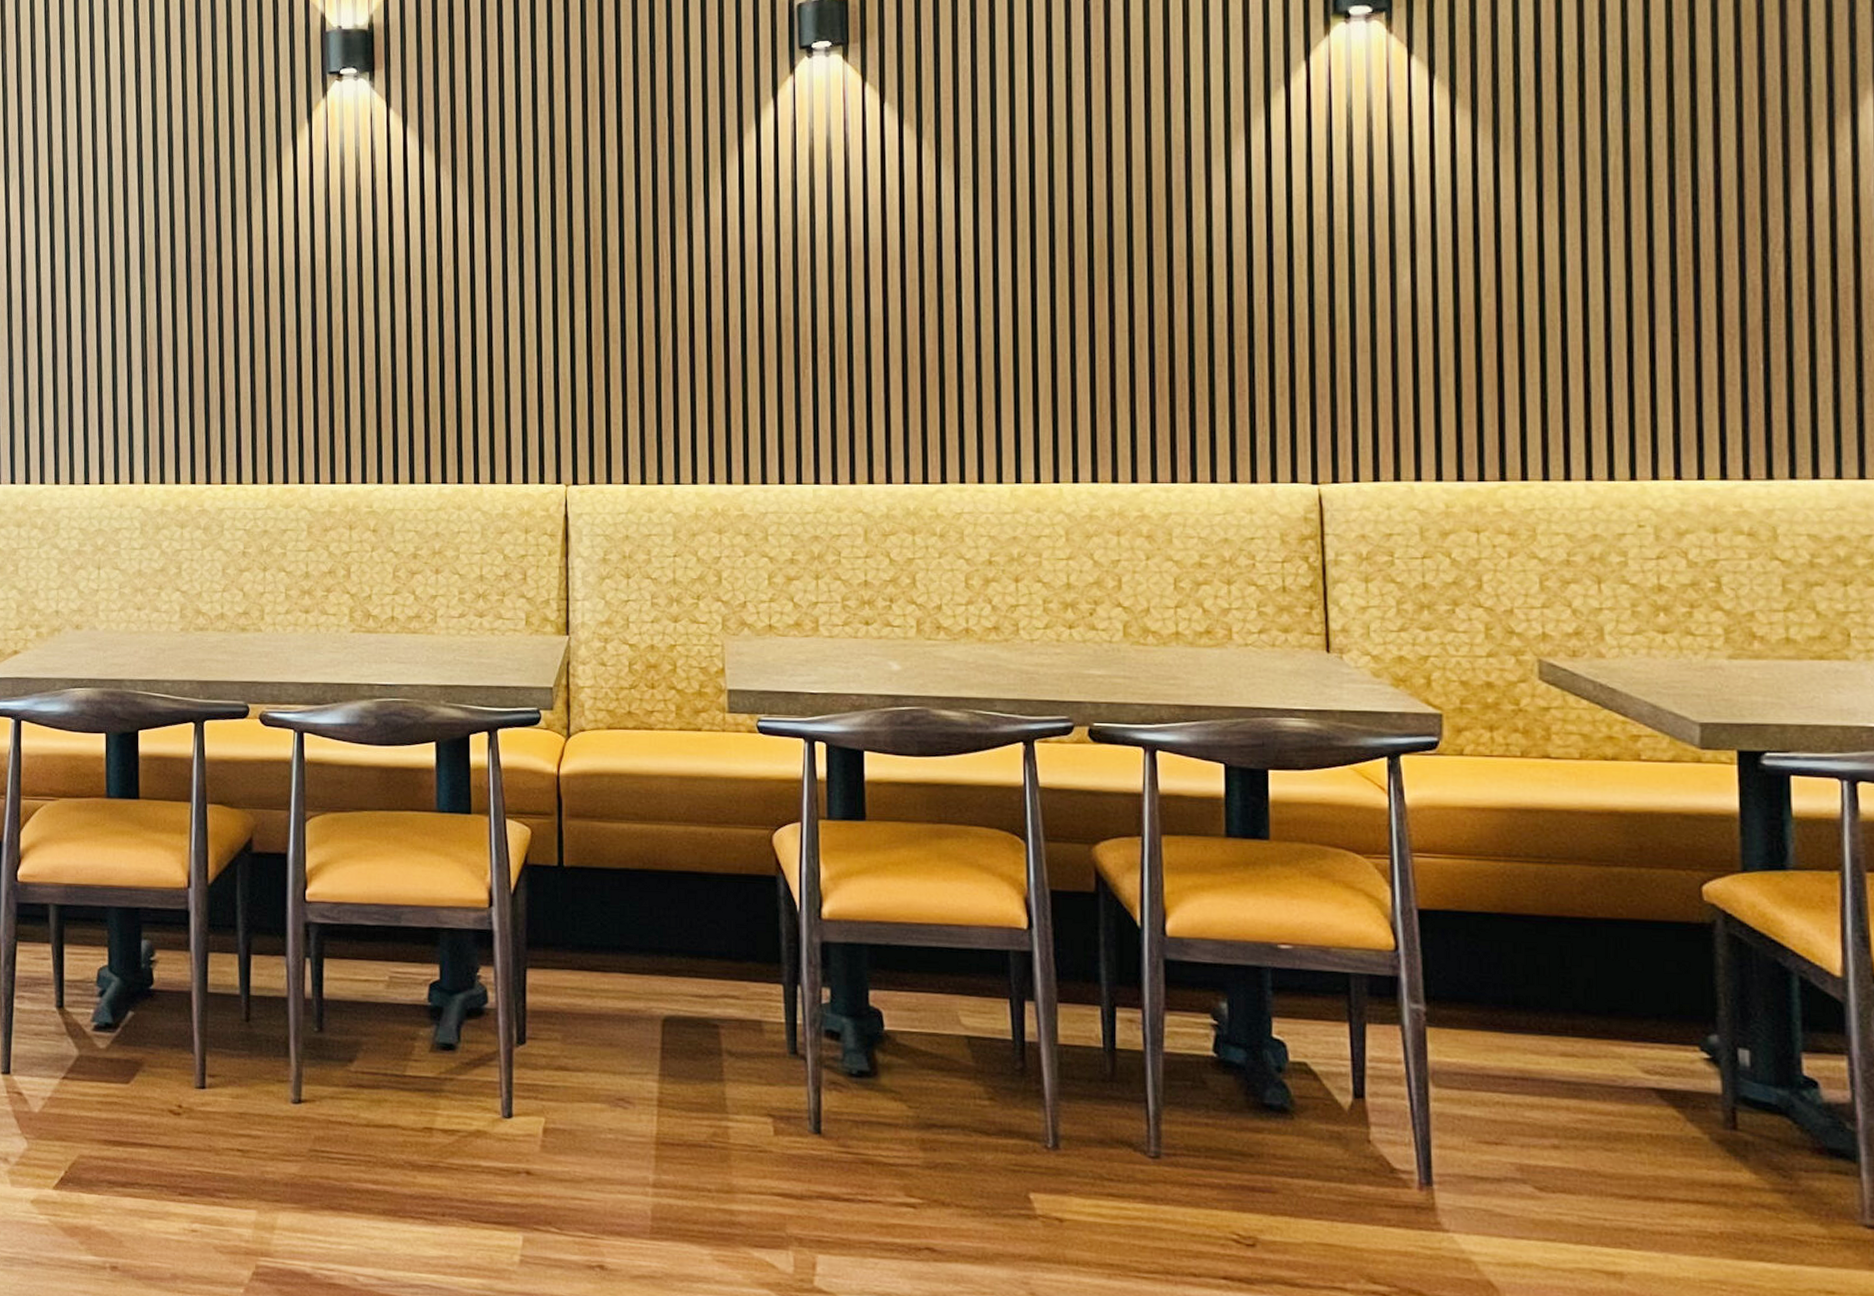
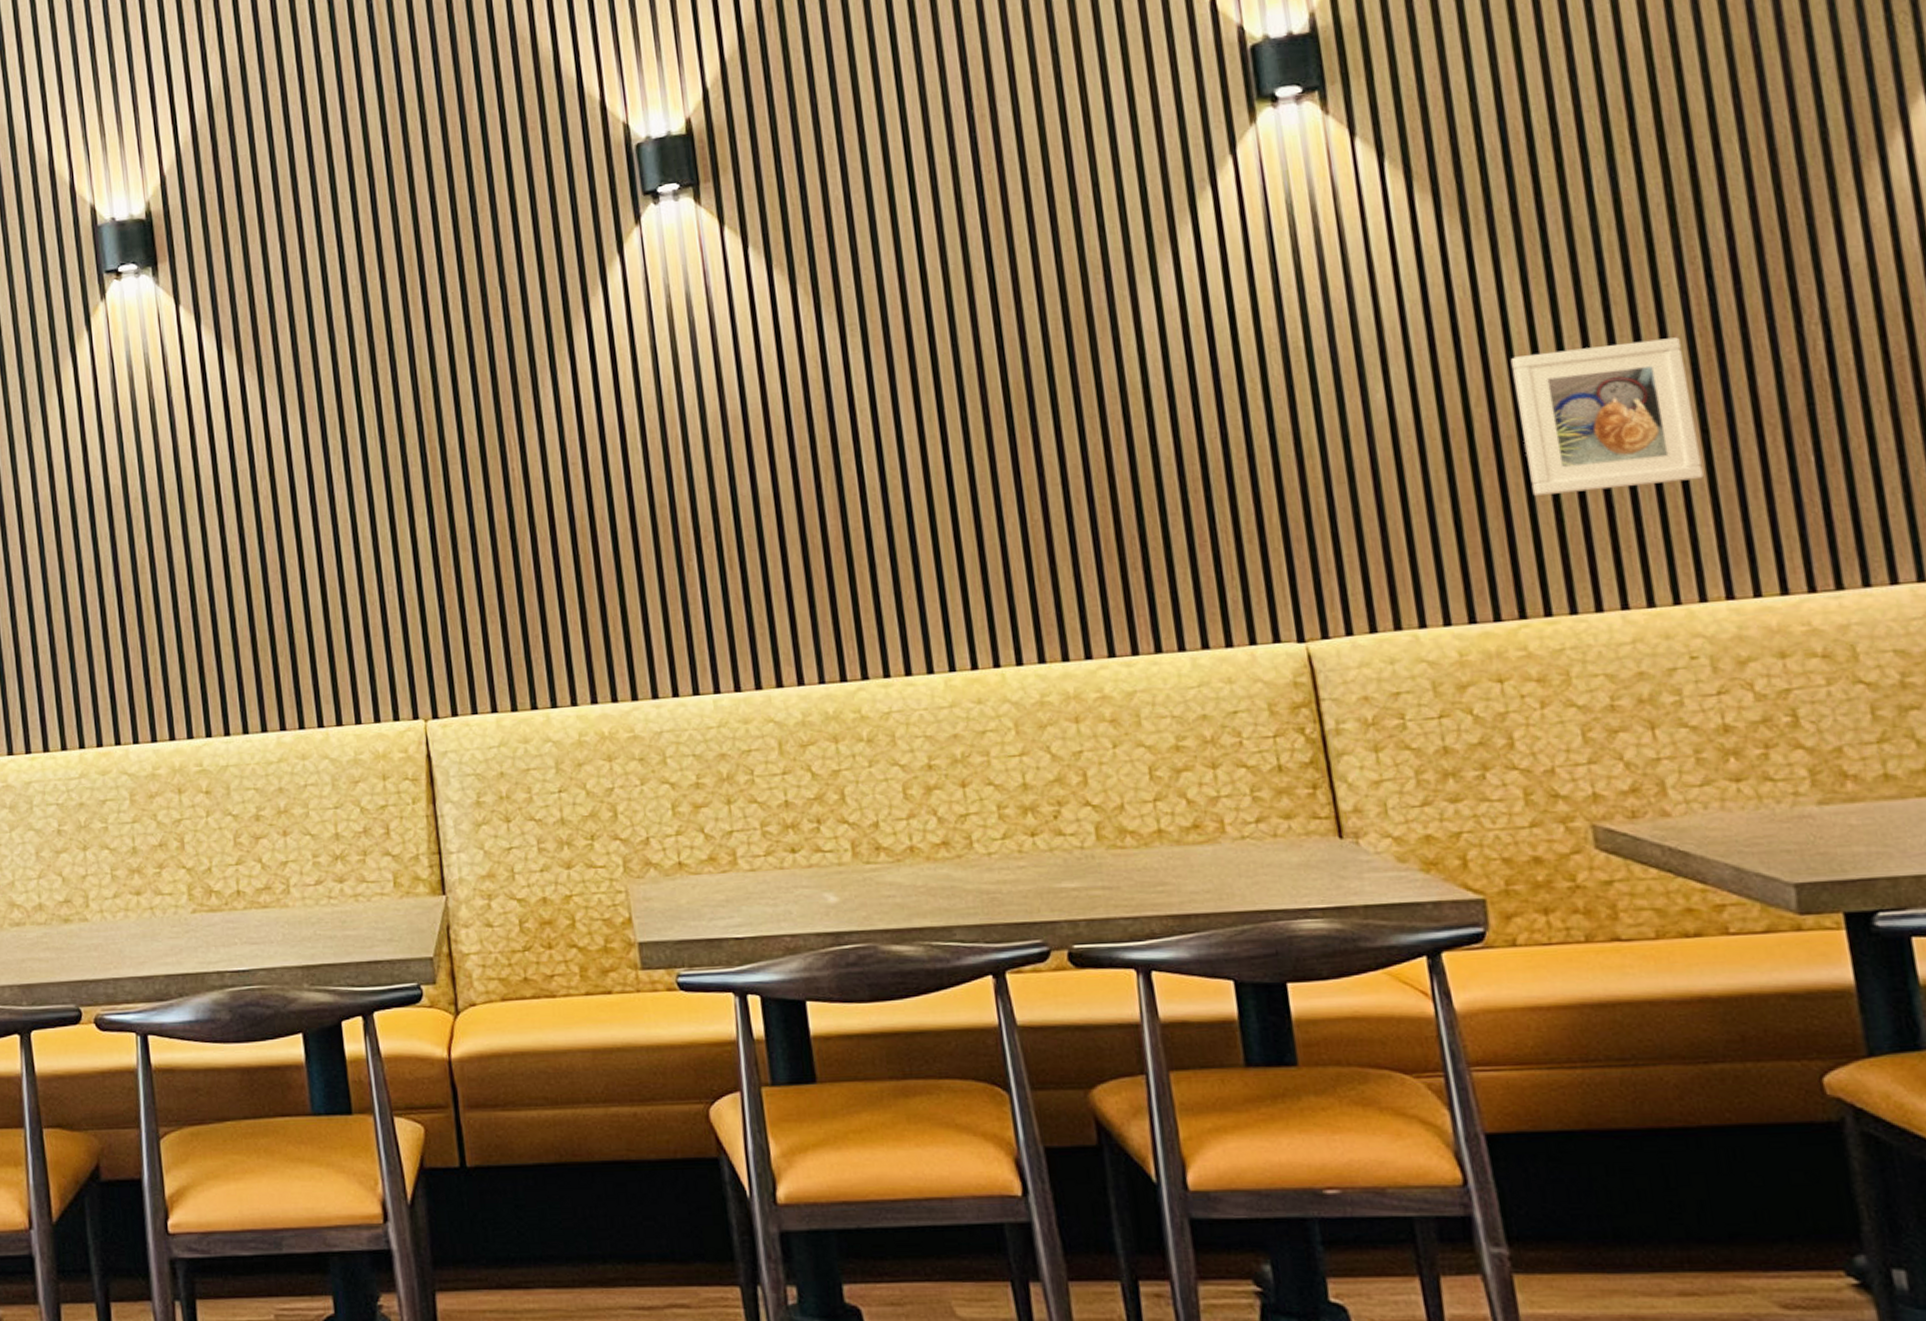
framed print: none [1519,253,1669,377] -> present [1510,337,1704,496]

